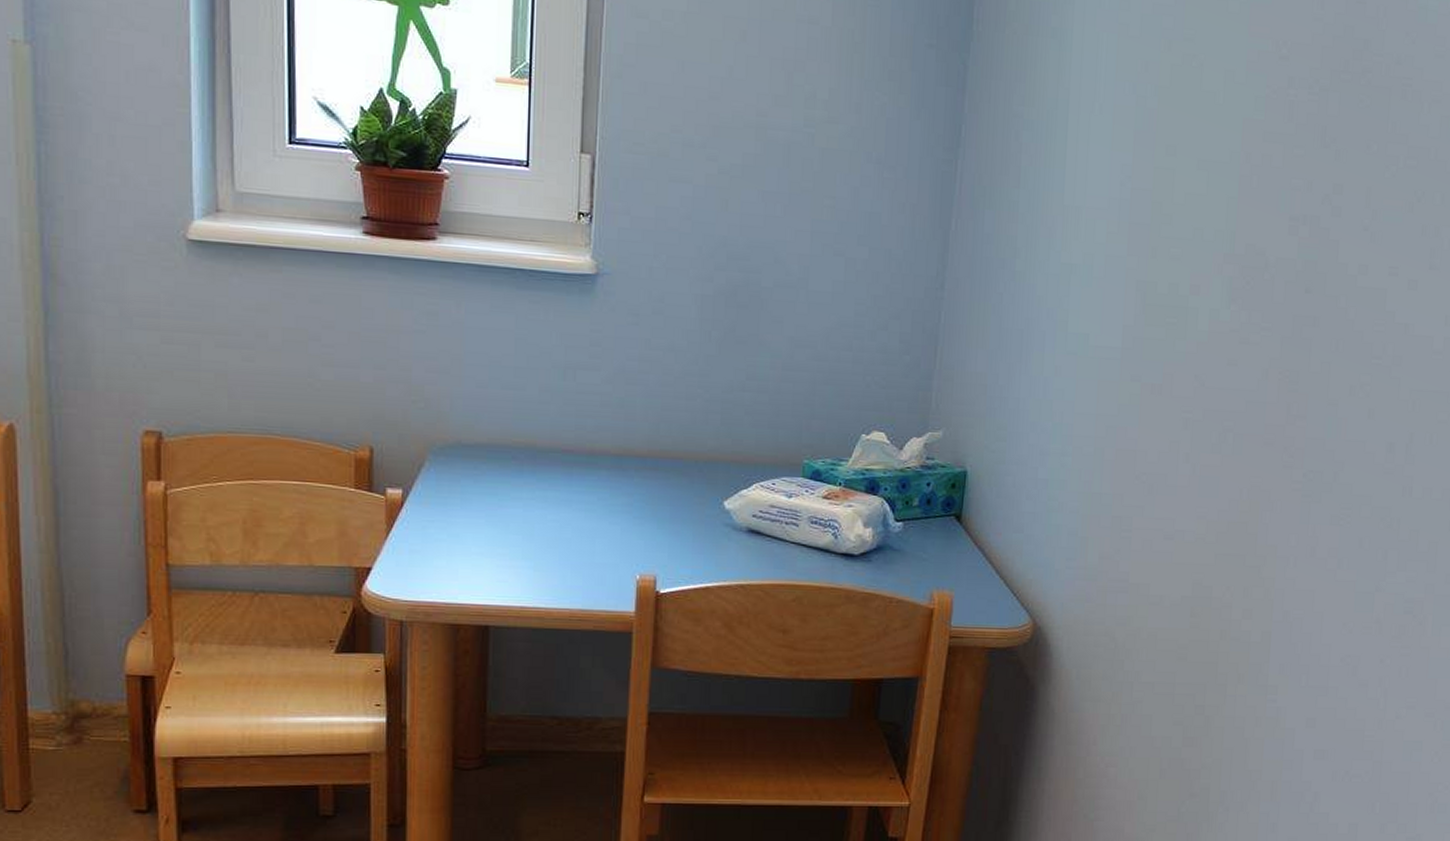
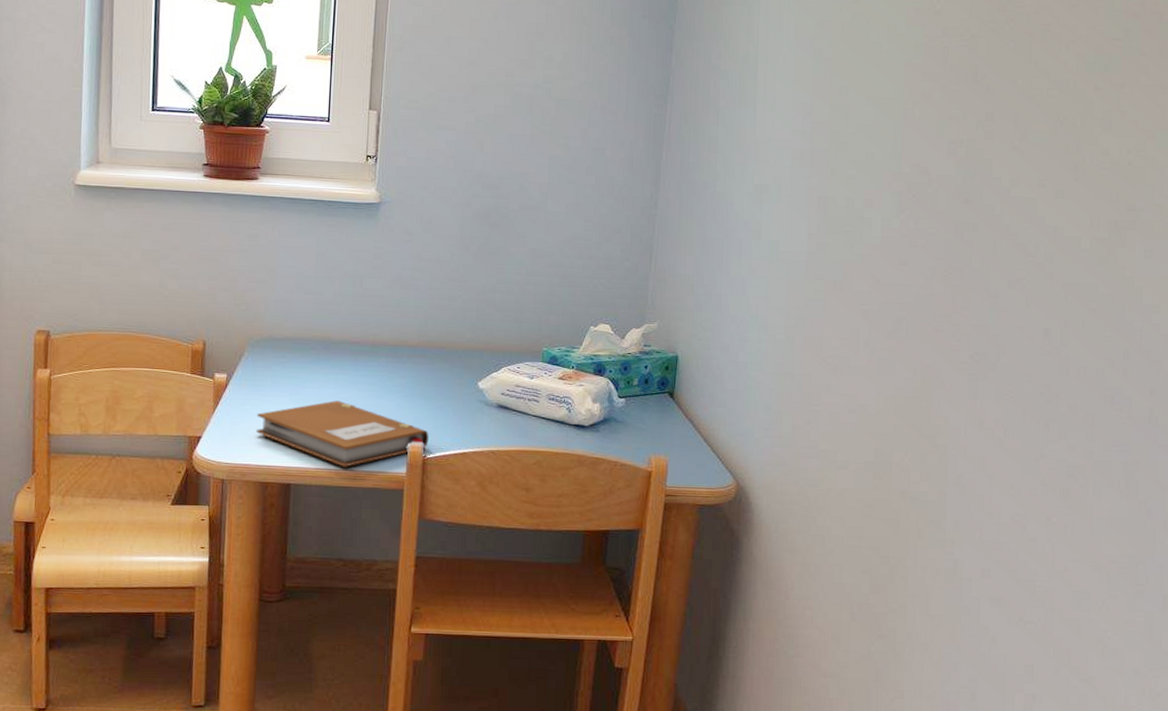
notebook: none [443,523,663,605] -> present [256,400,429,467]

